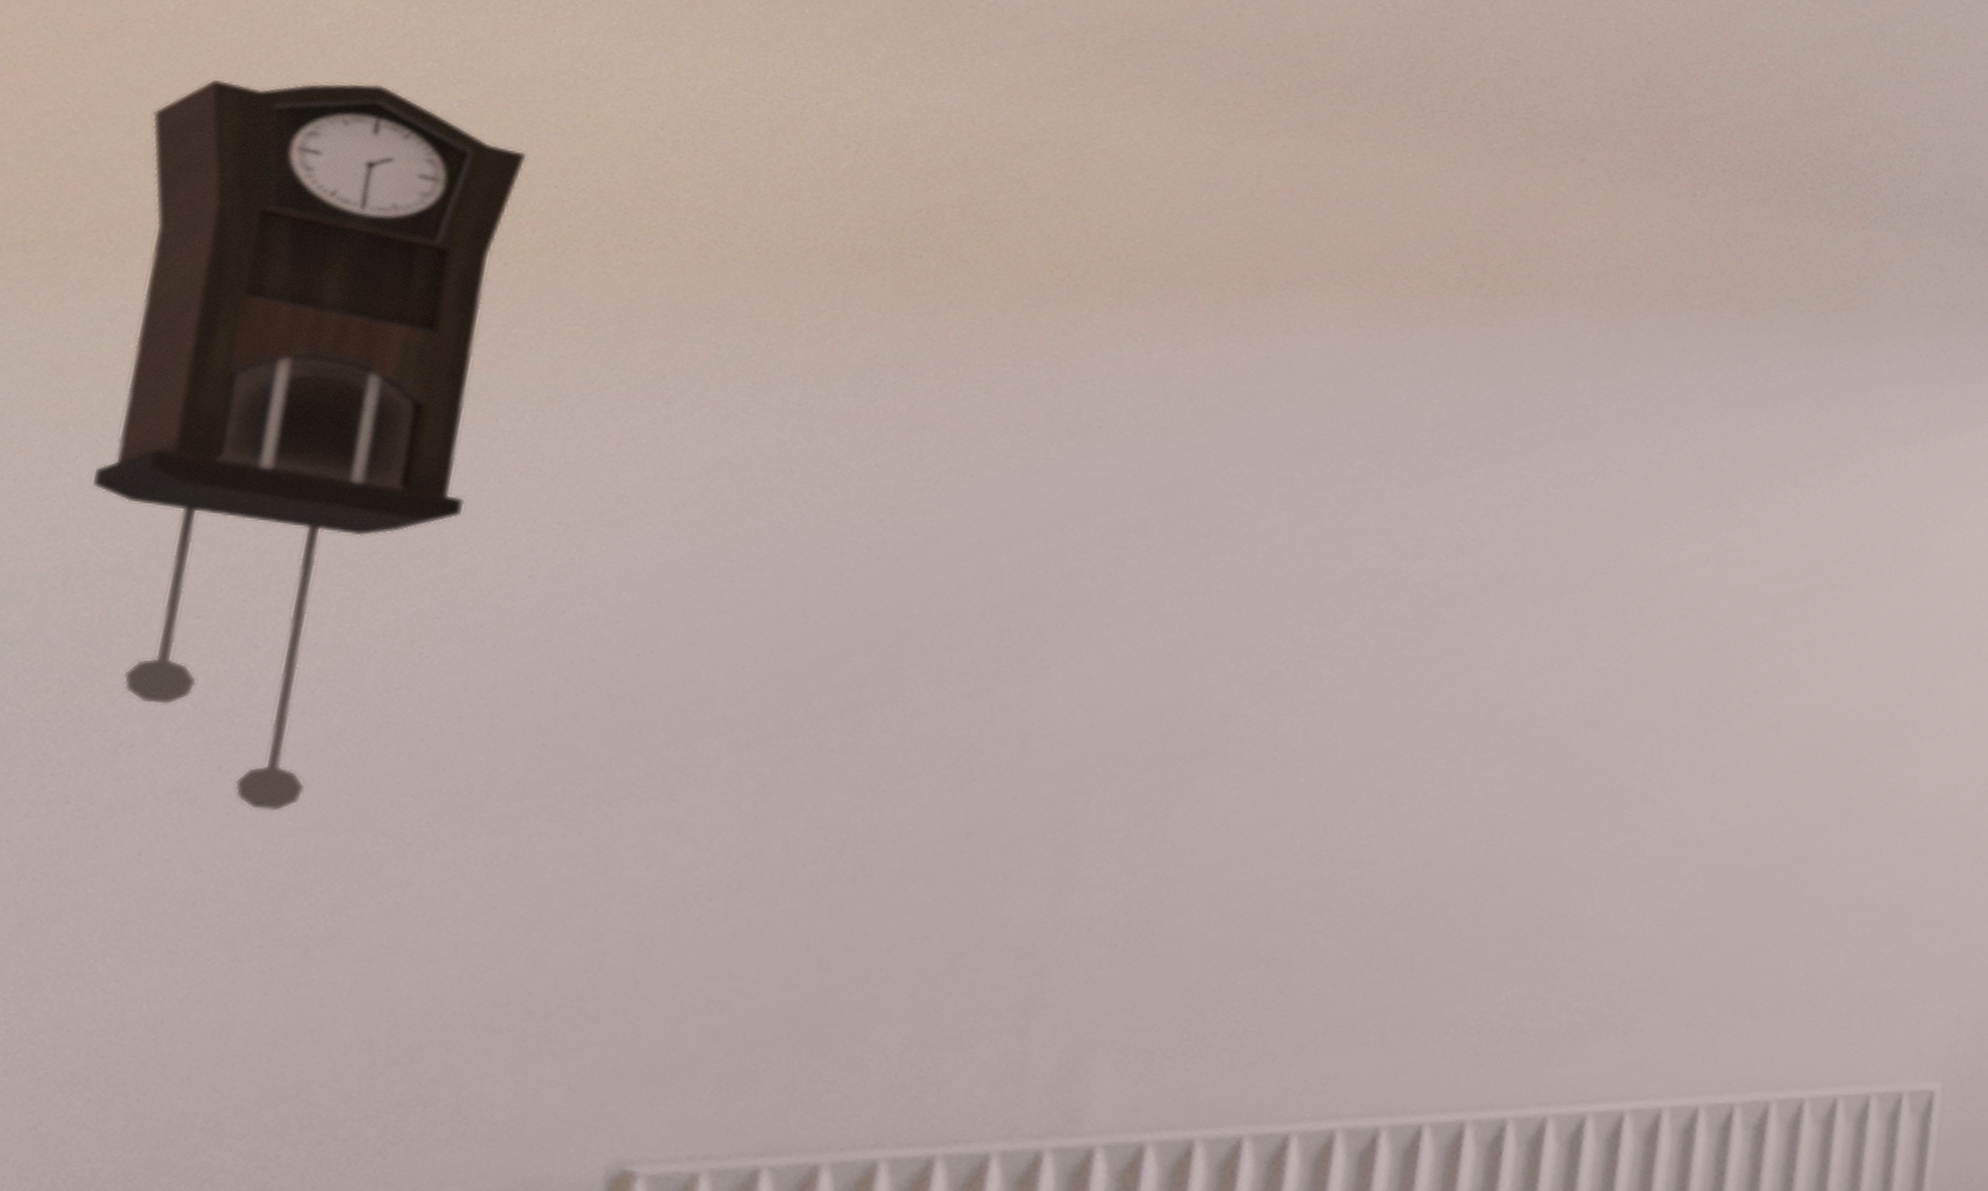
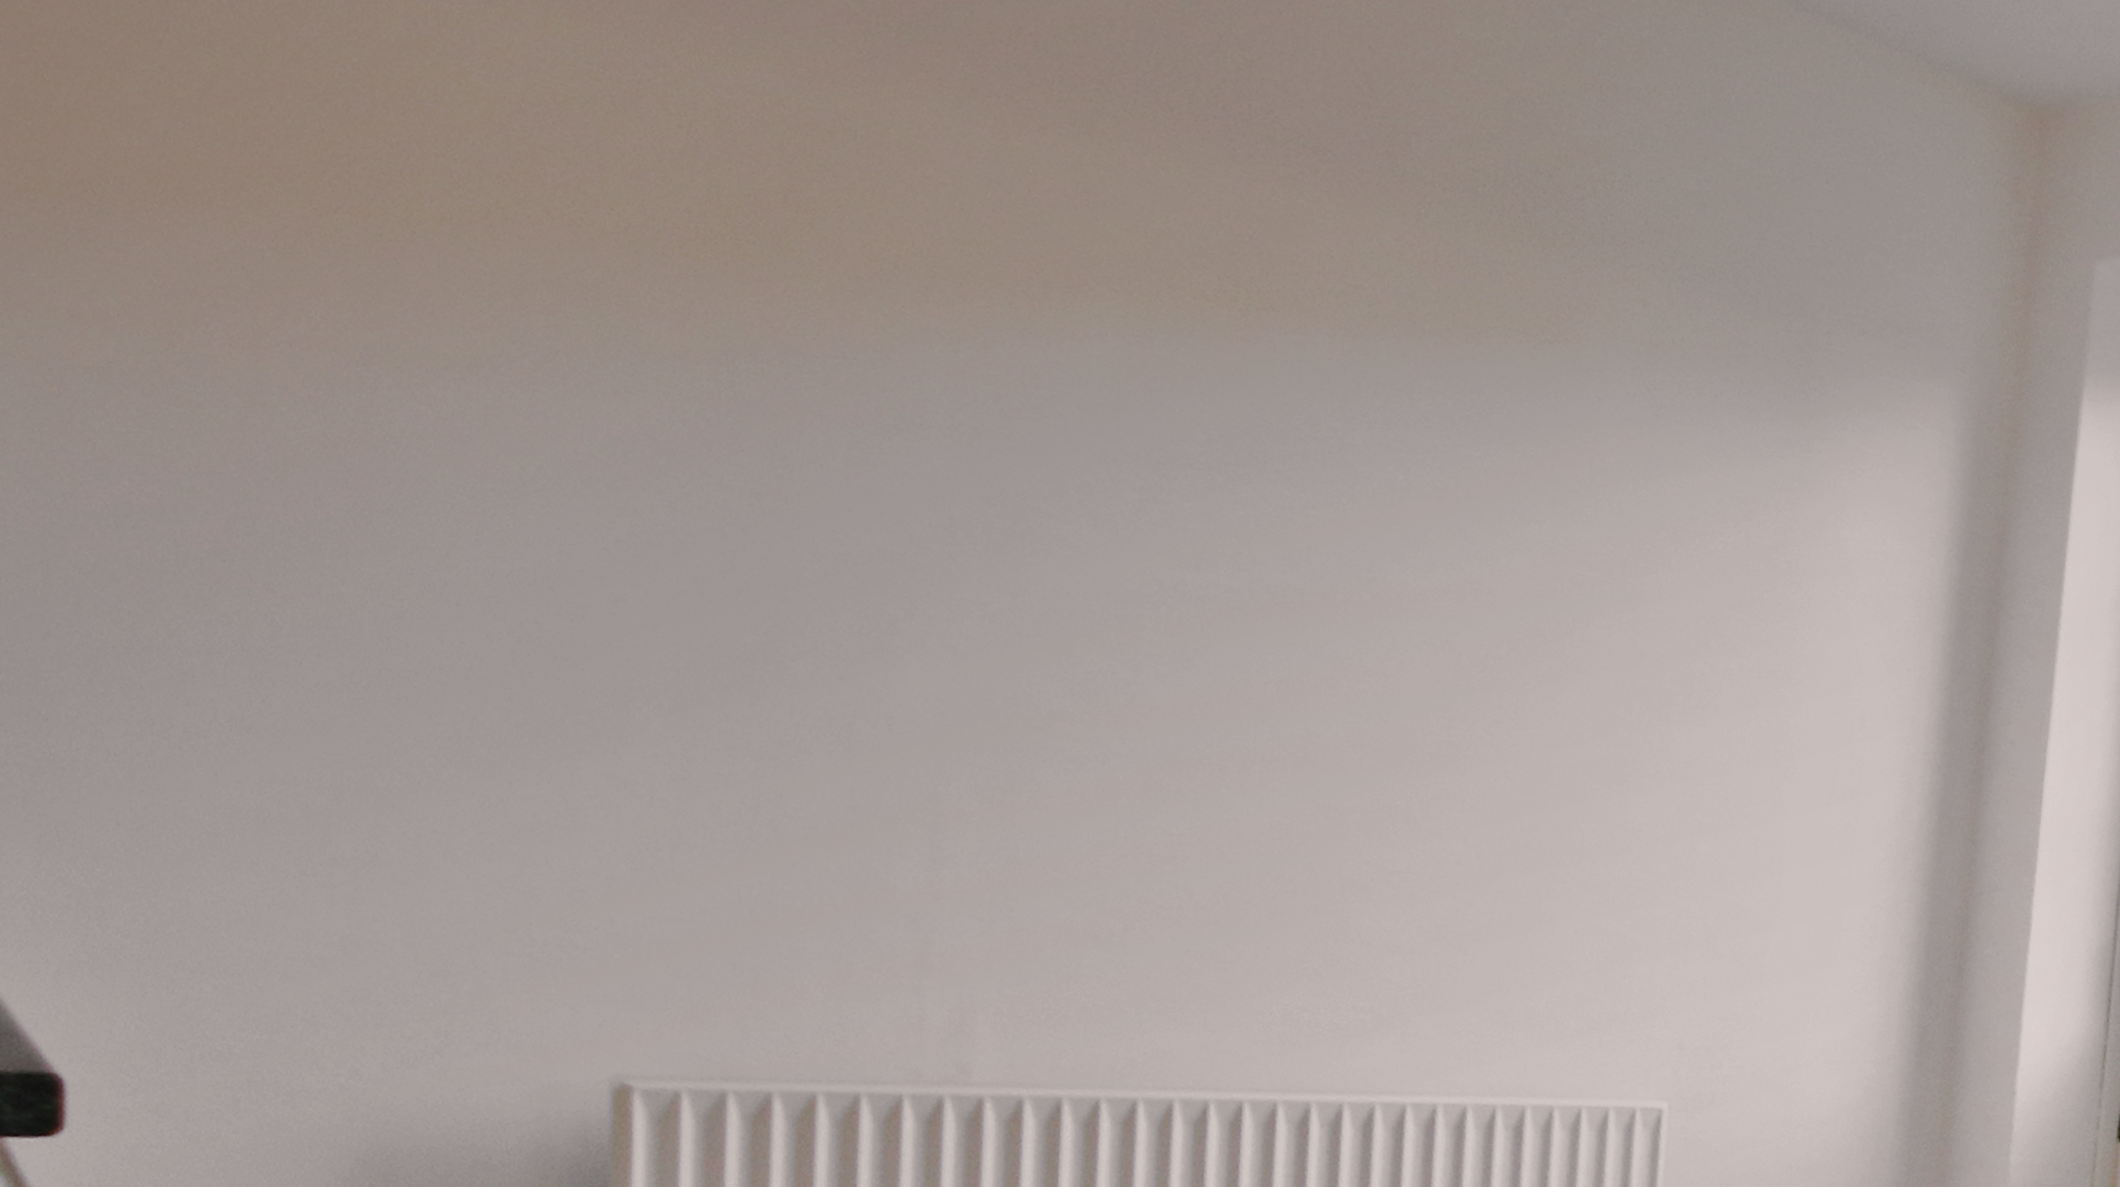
pendulum clock: present [92,79,526,812] -> none [105,31,415,744]

